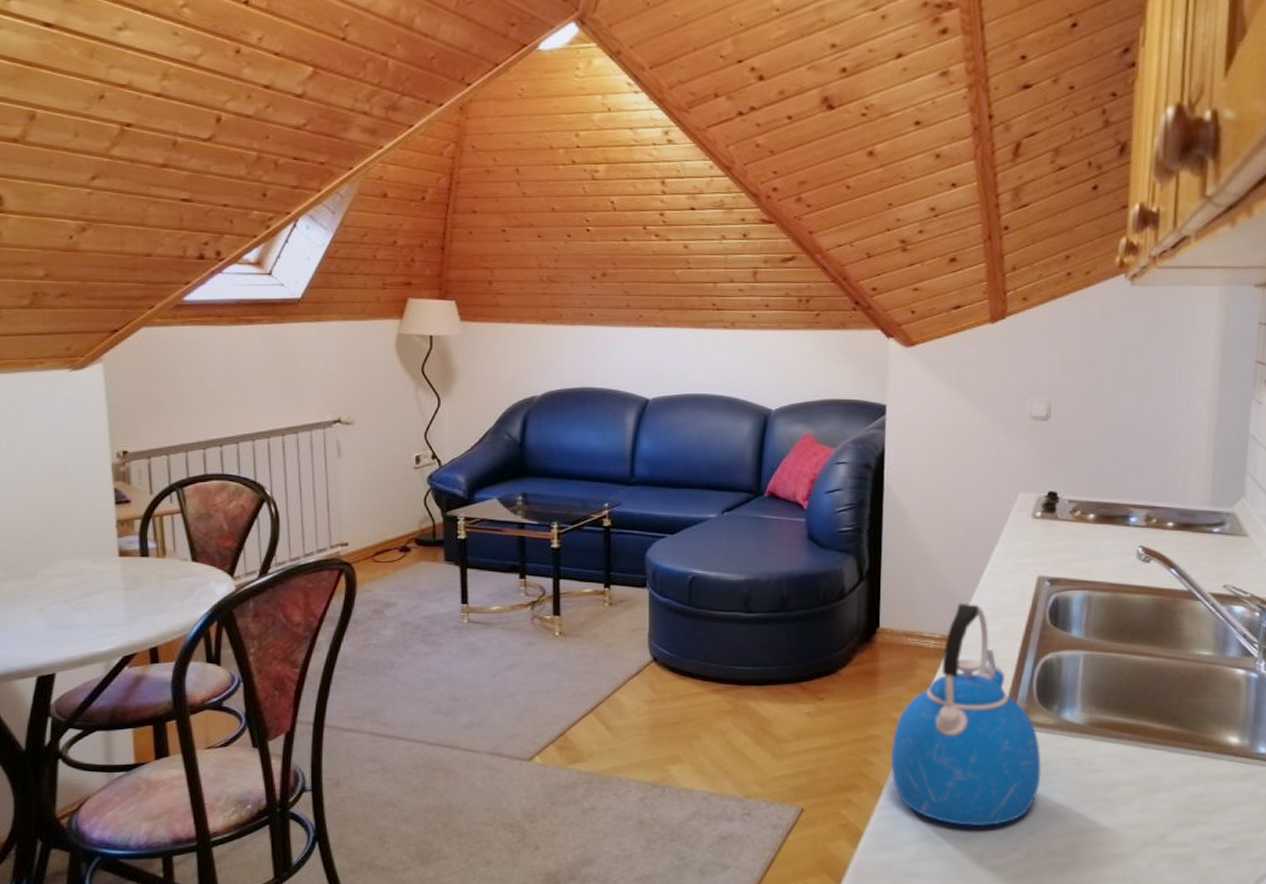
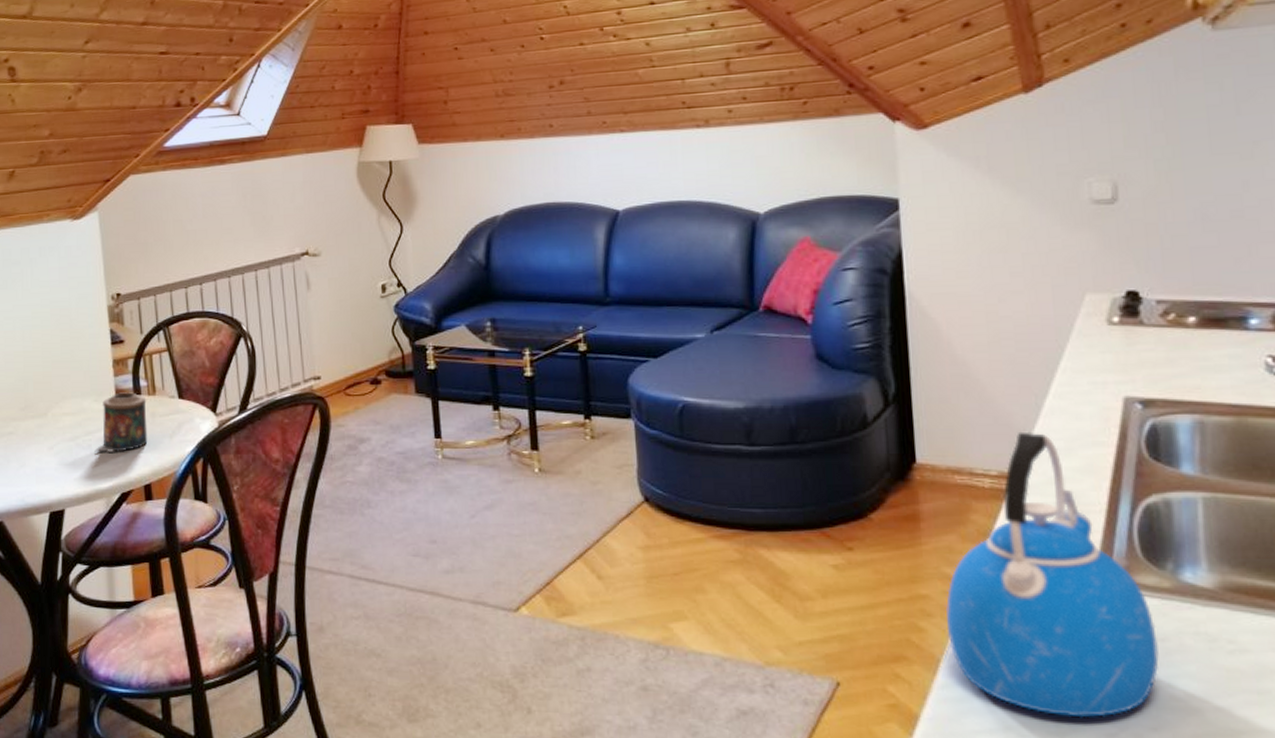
candle: none [92,554,155,615] -> present [94,392,148,452]

